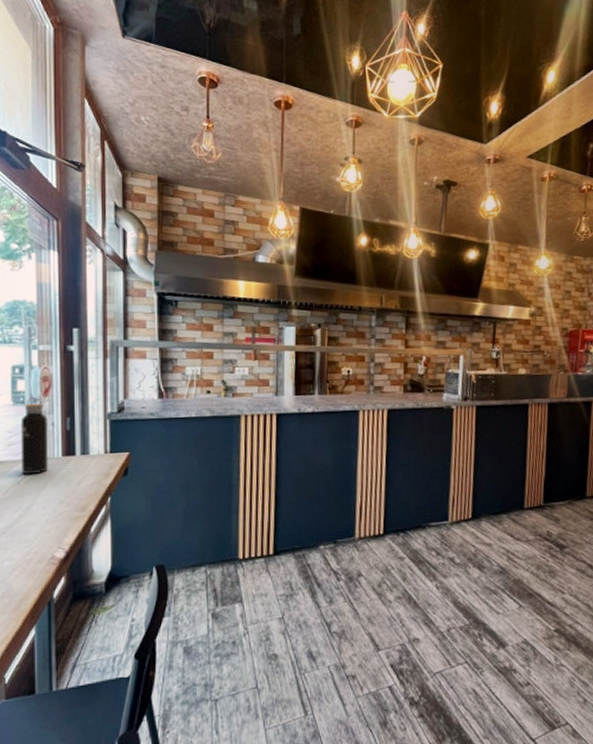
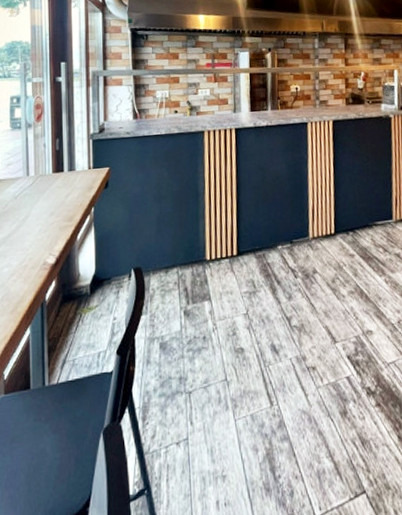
water bottle: present [20,397,48,474] -> none [18,123,41,190]

